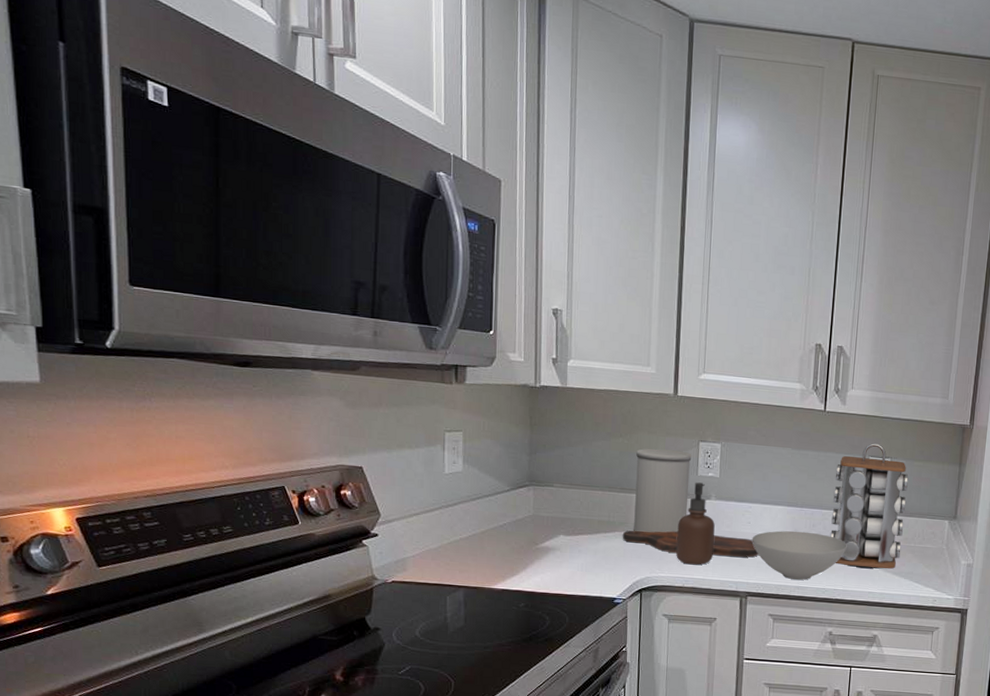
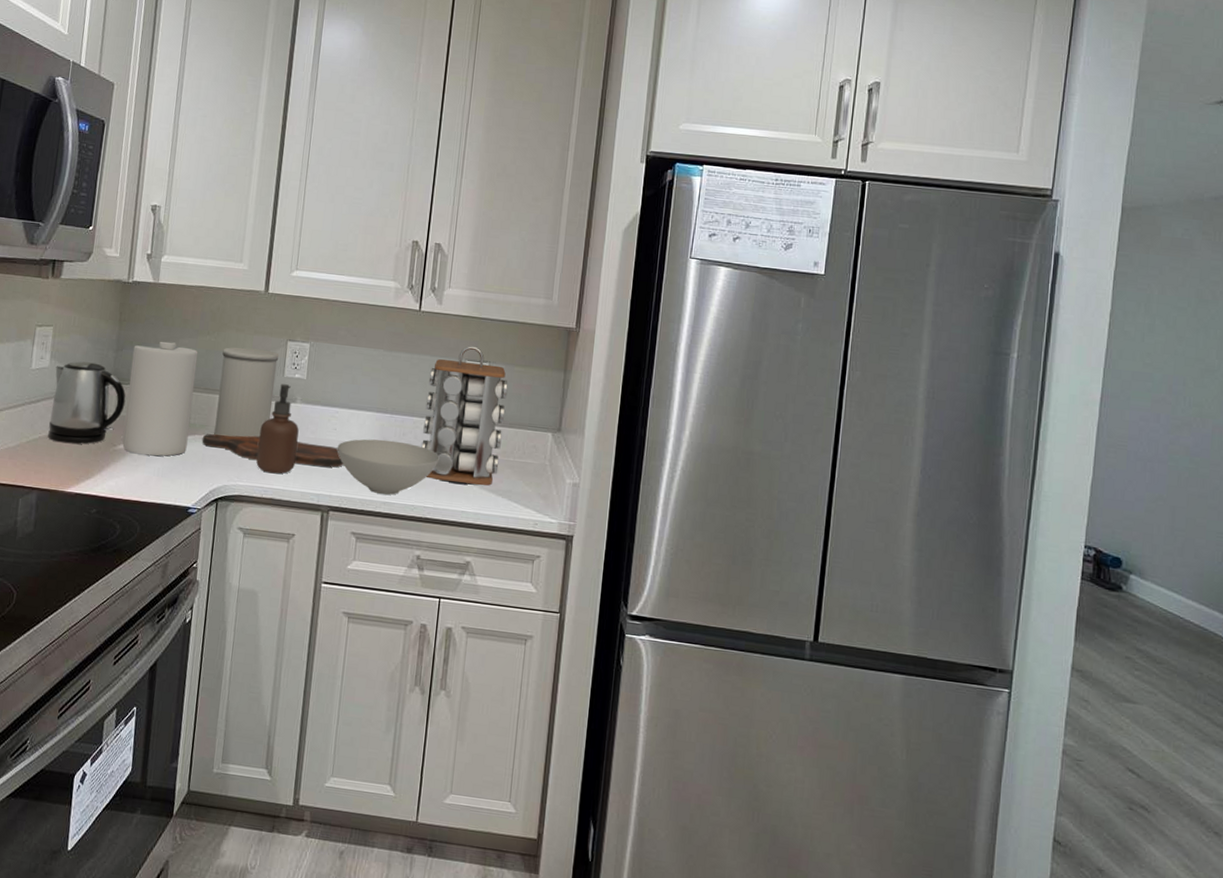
kettle: none [469,465,544,545] -> present [48,361,126,445]
paper towel holder: none [543,444,612,553] -> present [122,341,198,457]

